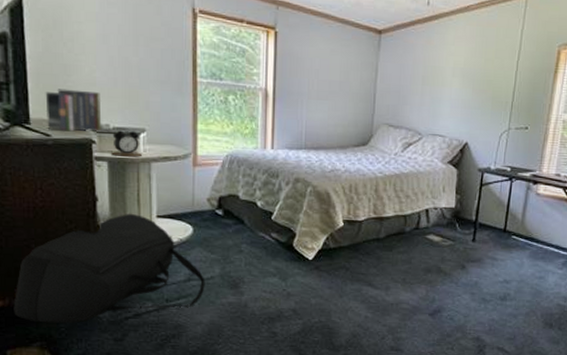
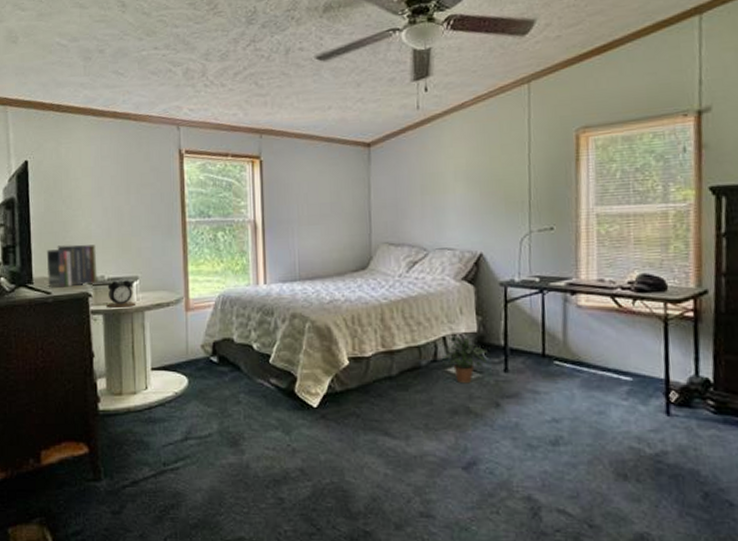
duffel bag: present [13,213,205,324] -> none [15,367,203,496]
potted plant: none [426,209,462,249] -> present [445,336,489,384]

